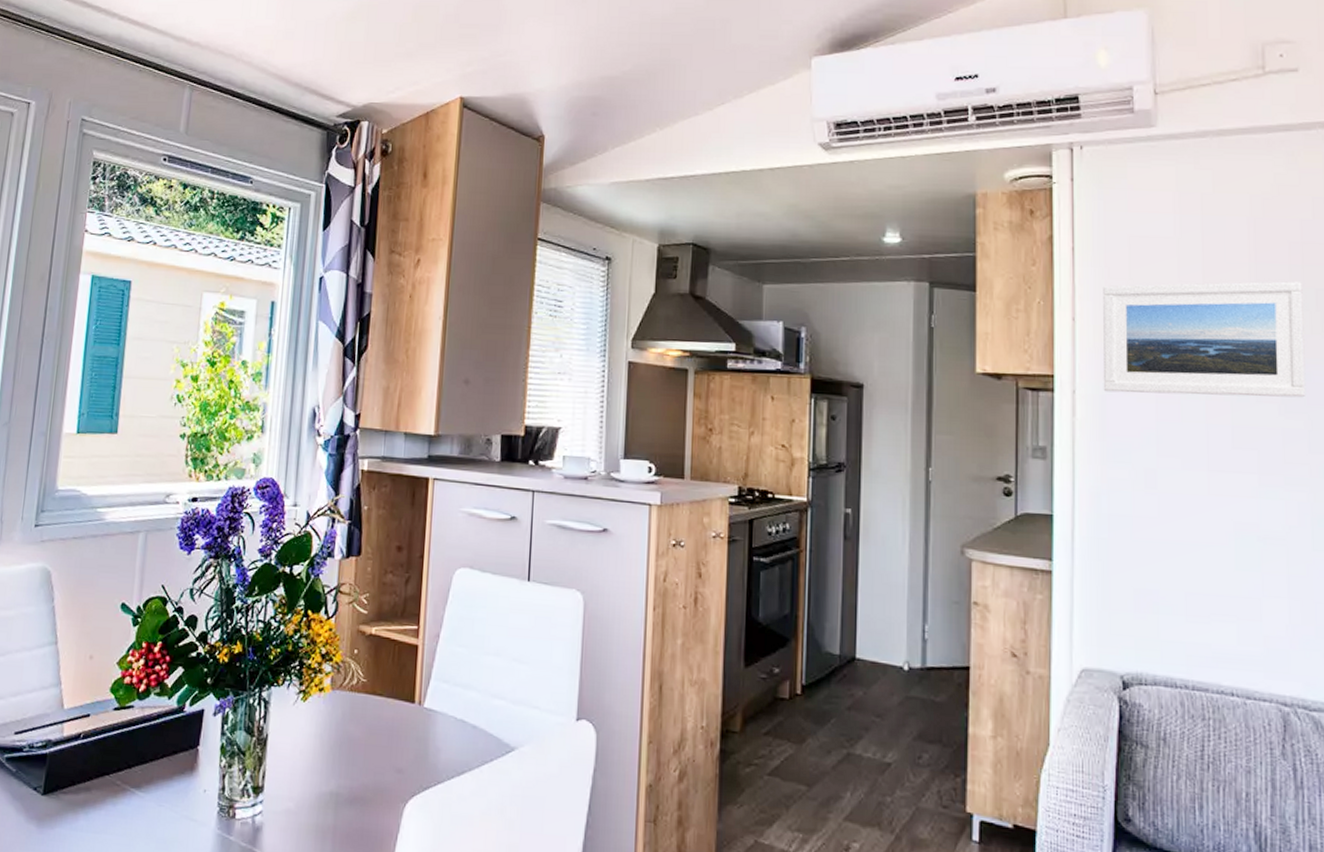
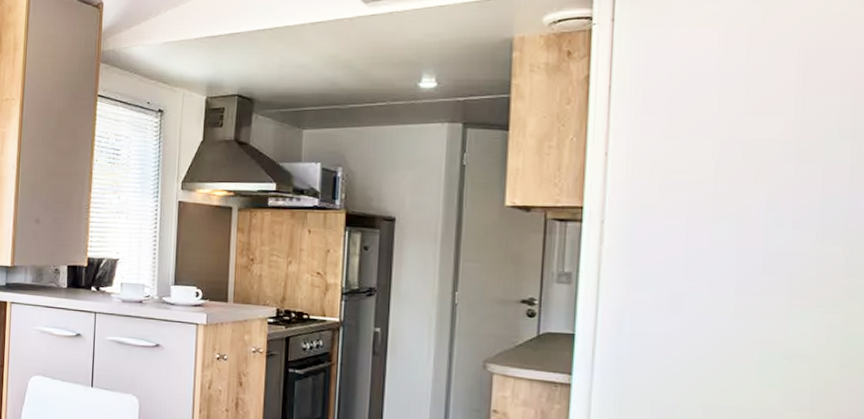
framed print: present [1103,281,1306,398] -> none [632,111,853,224]

